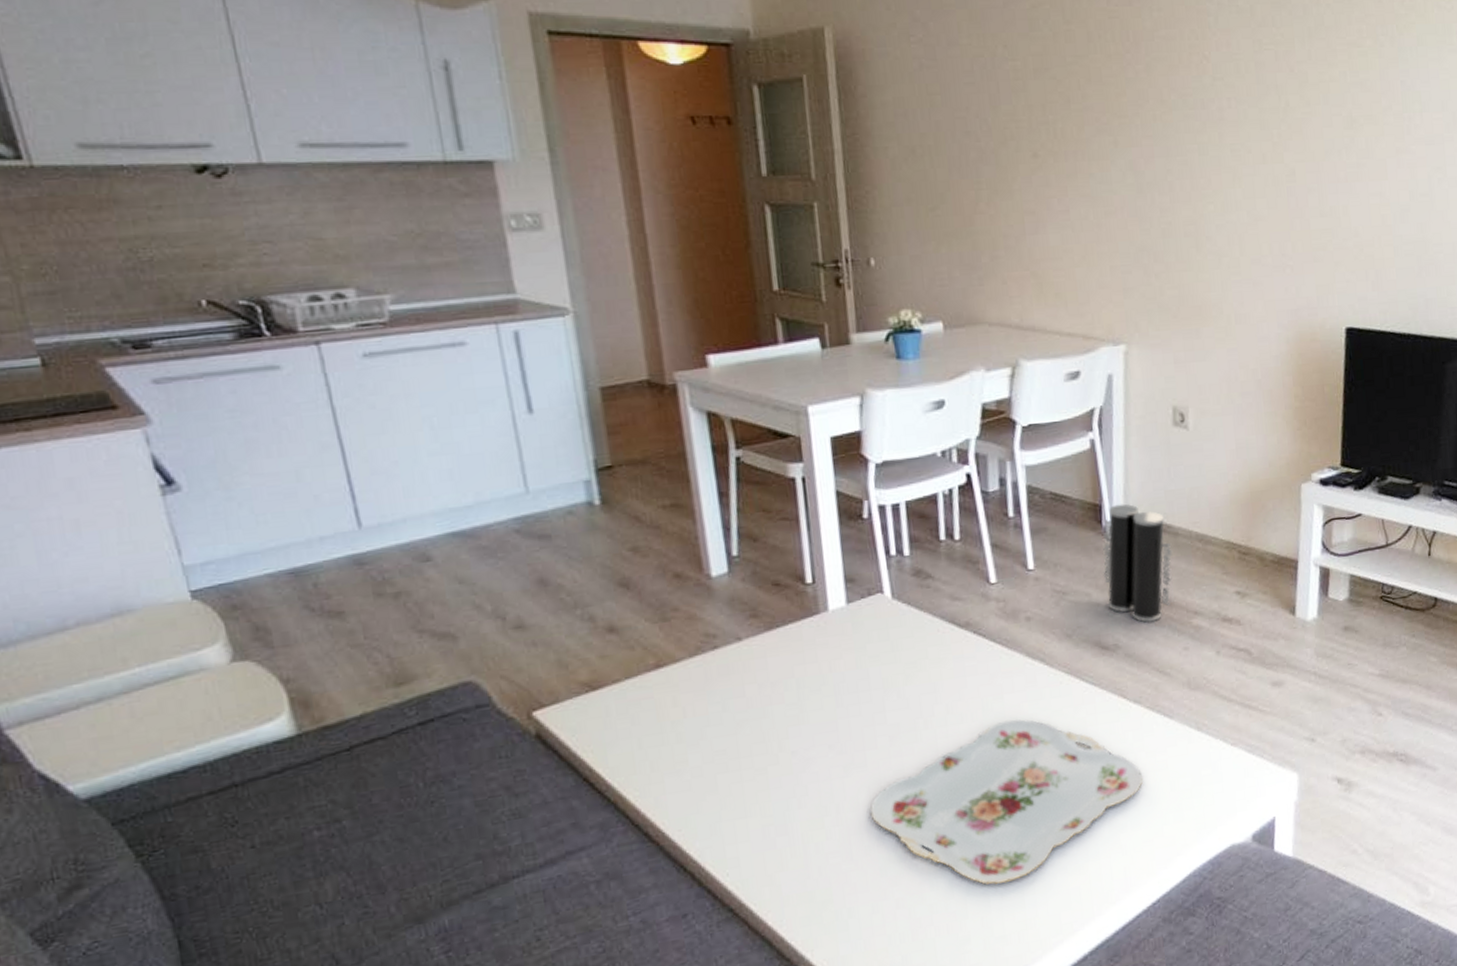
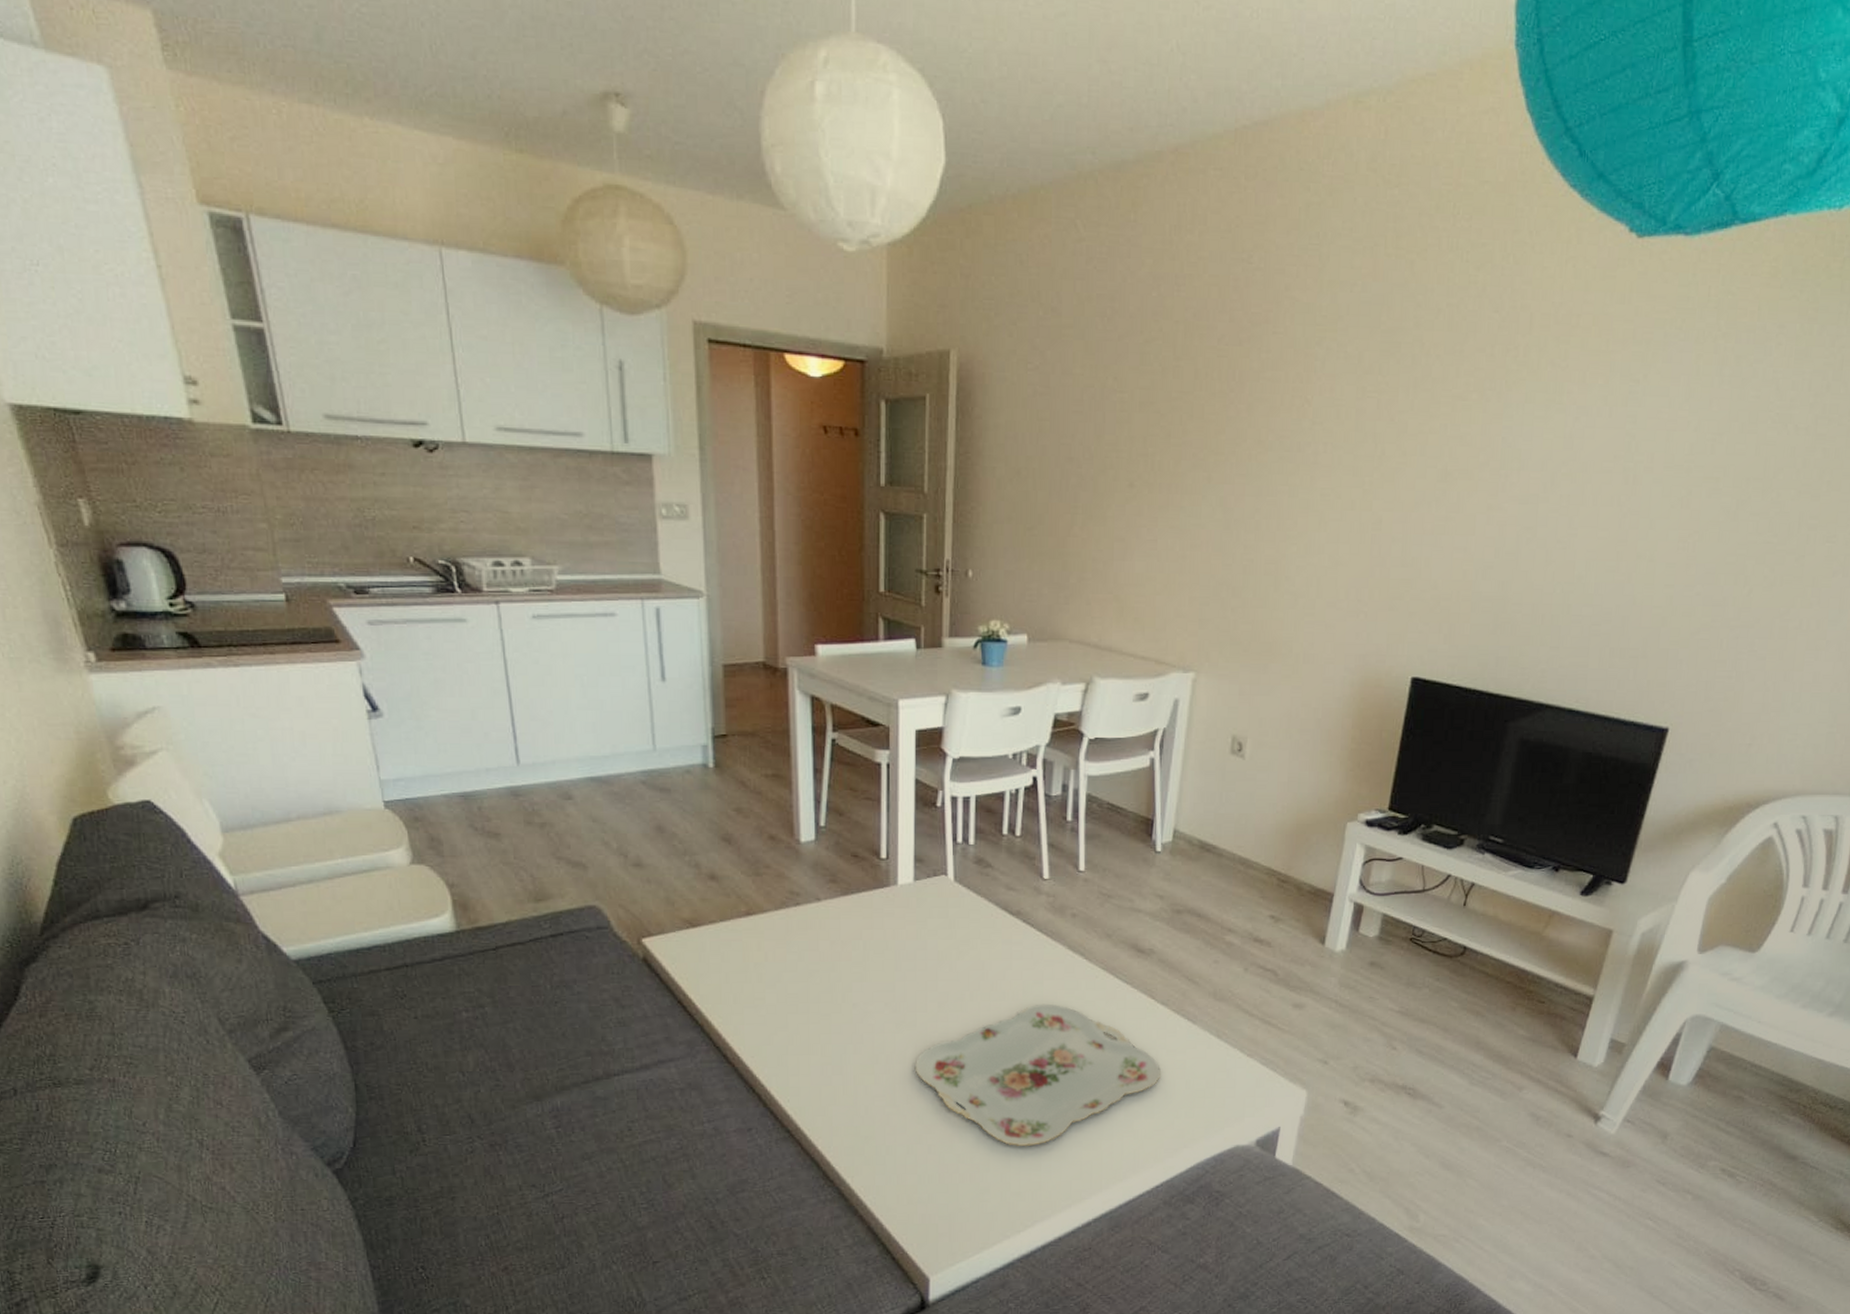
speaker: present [1102,504,1173,623] -> none [1147,821,1215,933]

